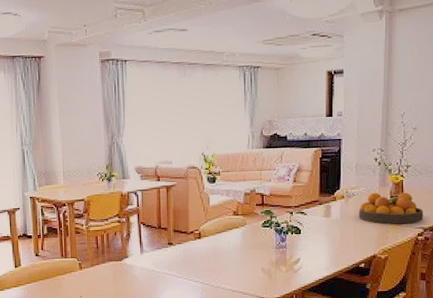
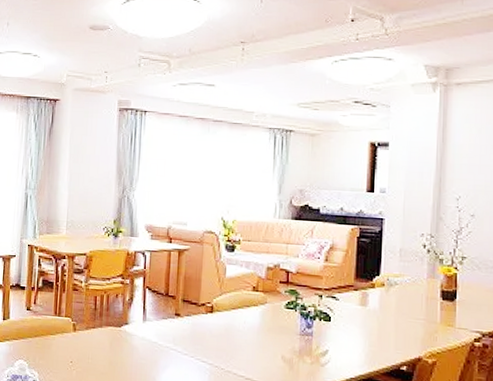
fruit bowl: present [359,192,424,224] -> none [402,283,482,325]

